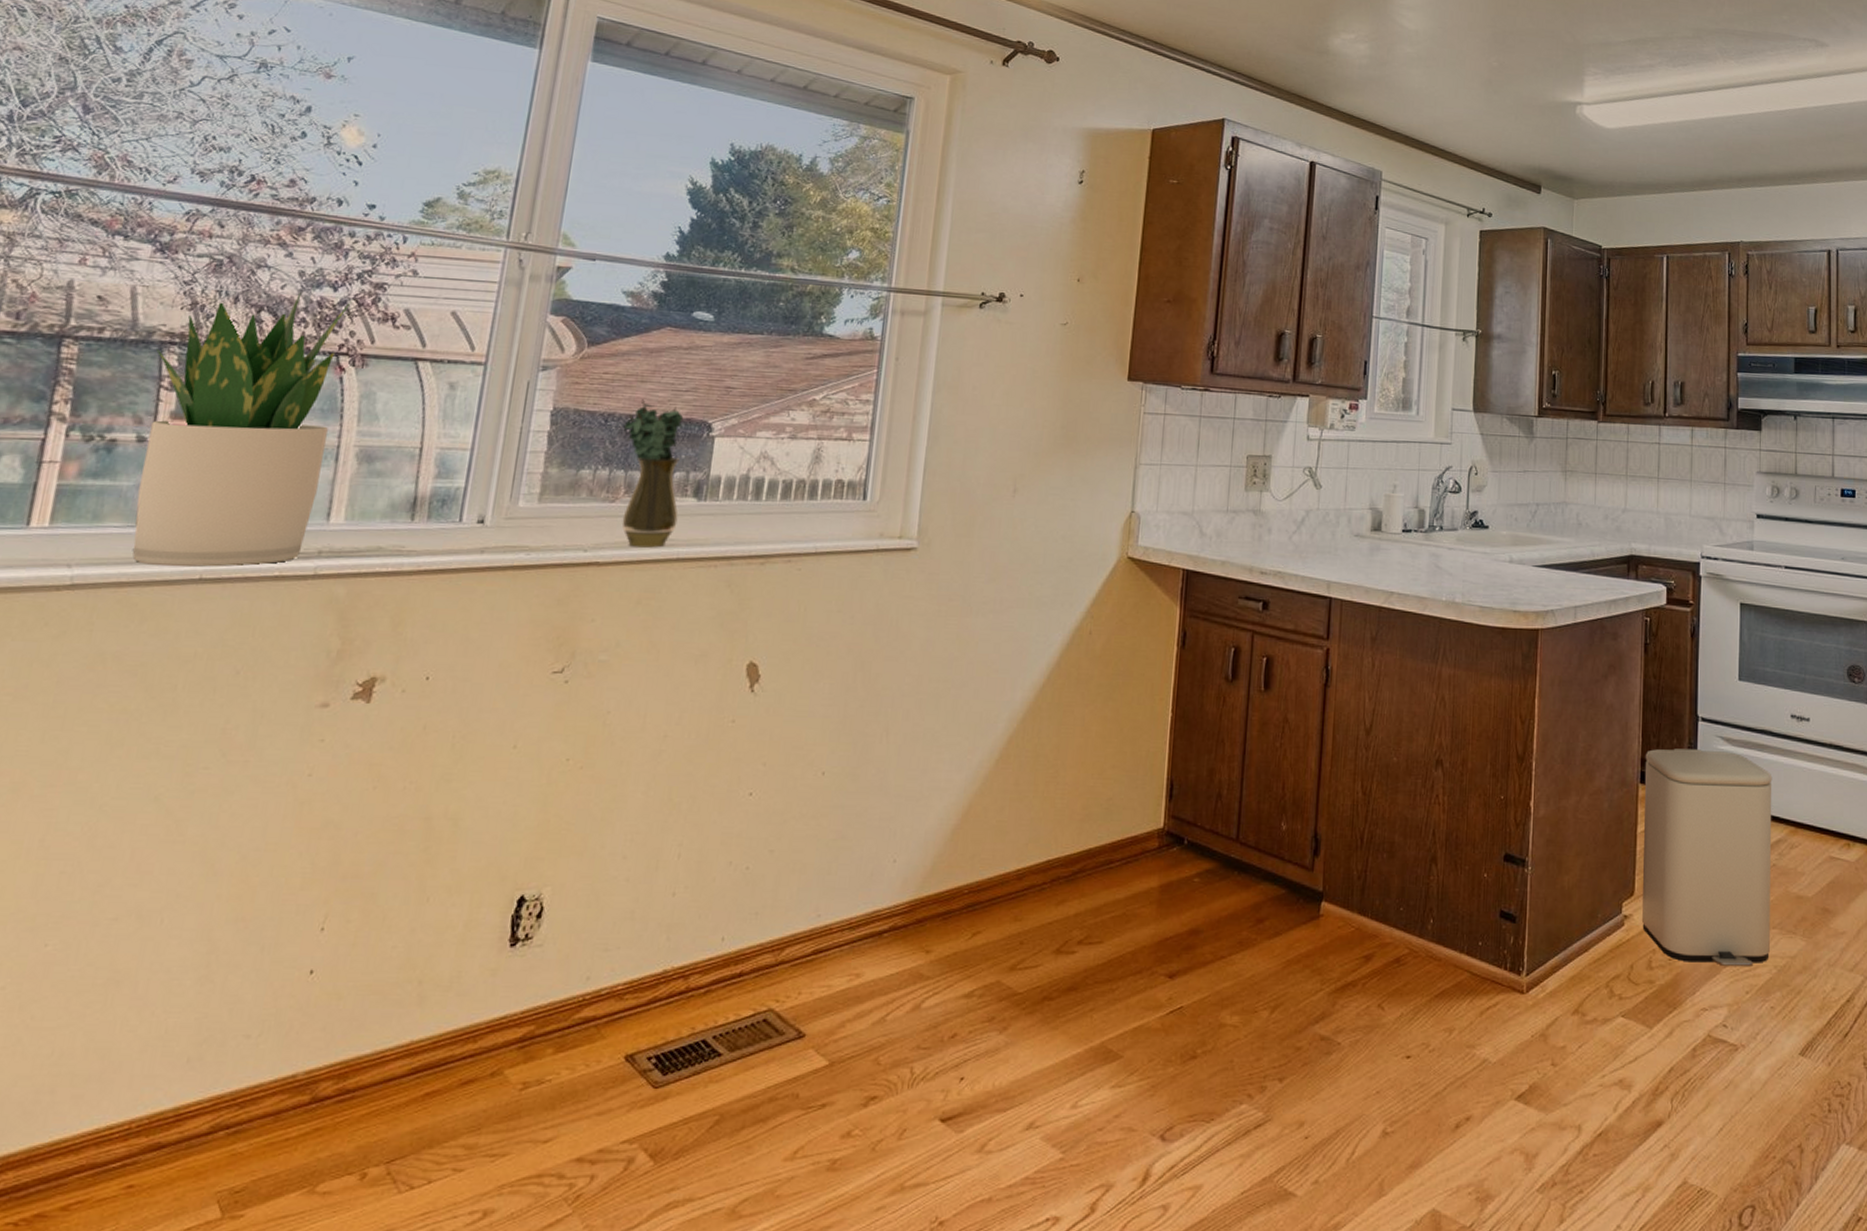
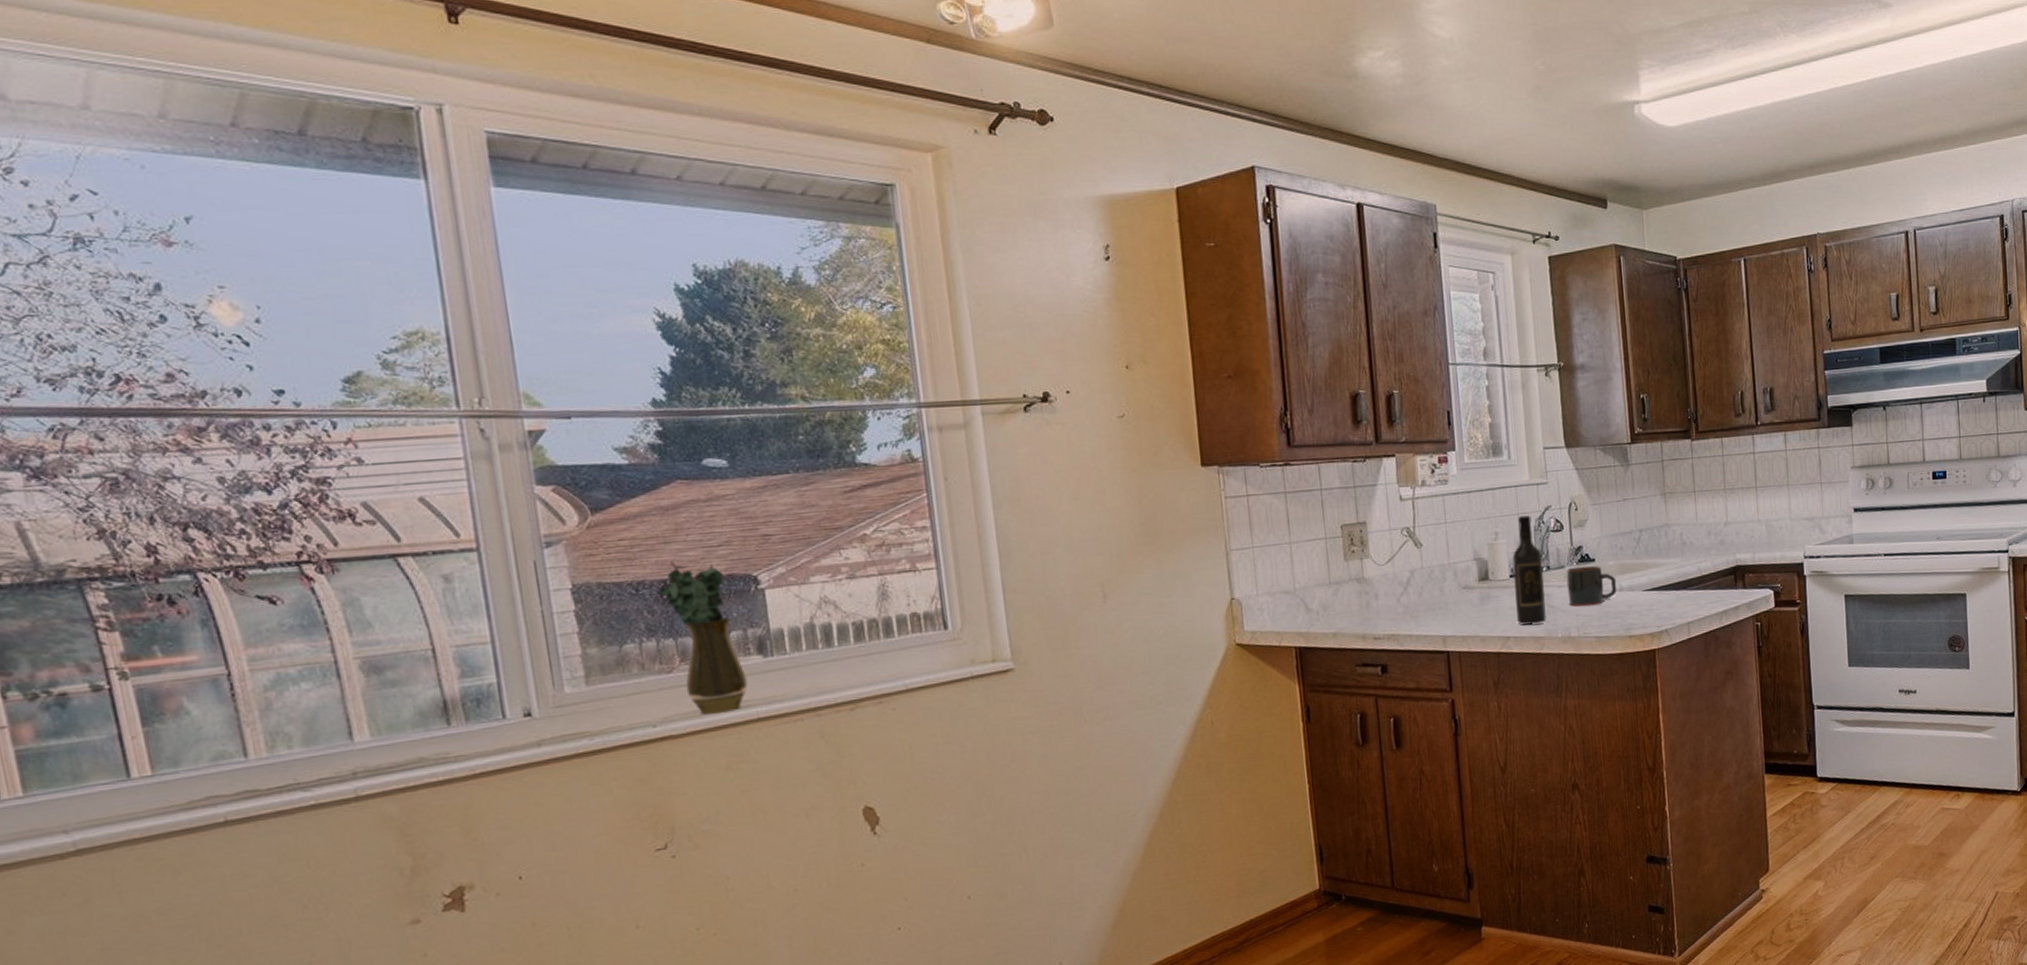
planter: present [132,293,352,568] -> none [75,501,332,817]
wine bottle: none [1402,472,1437,584] -> present [1512,515,1546,625]
mug: none [1457,531,1508,574] -> present [1566,566,1617,607]
pedal bin: present [1641,748,1772,968] -> none [1767,732,1894,919]

